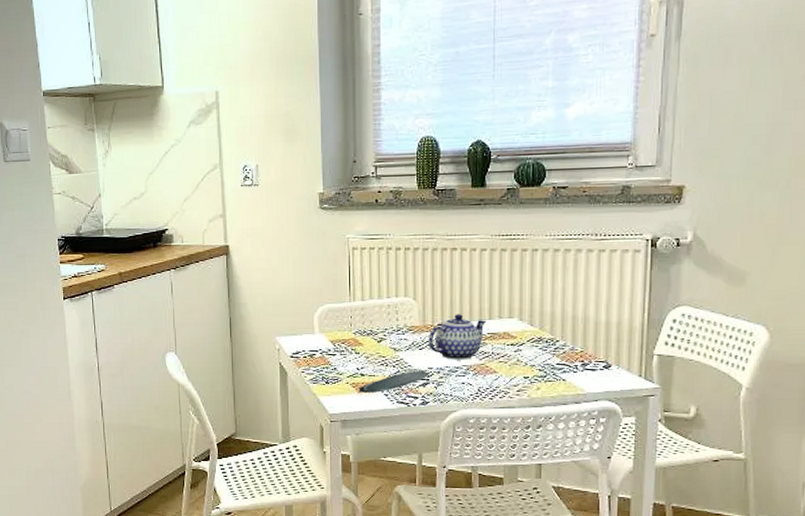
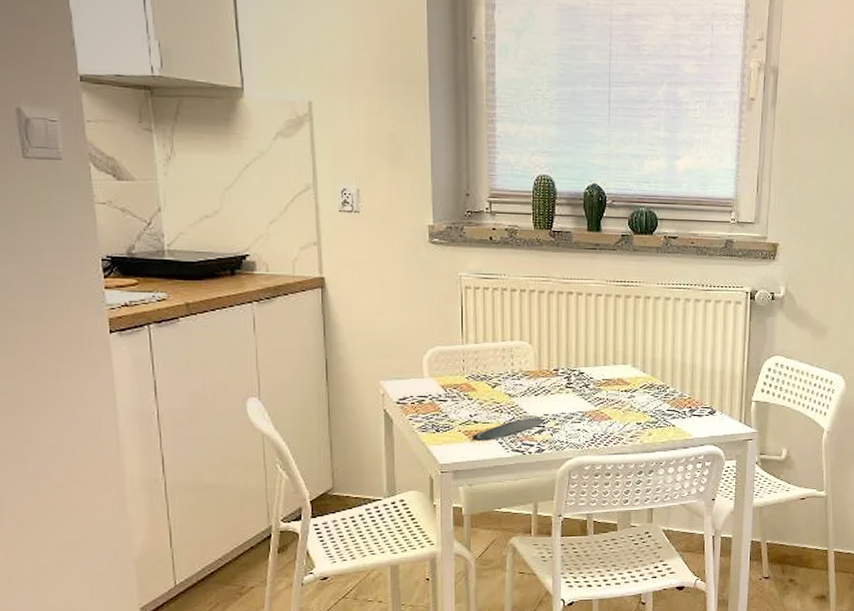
teapot: present [428,314,487,360] -> none [544,359,602,406]

